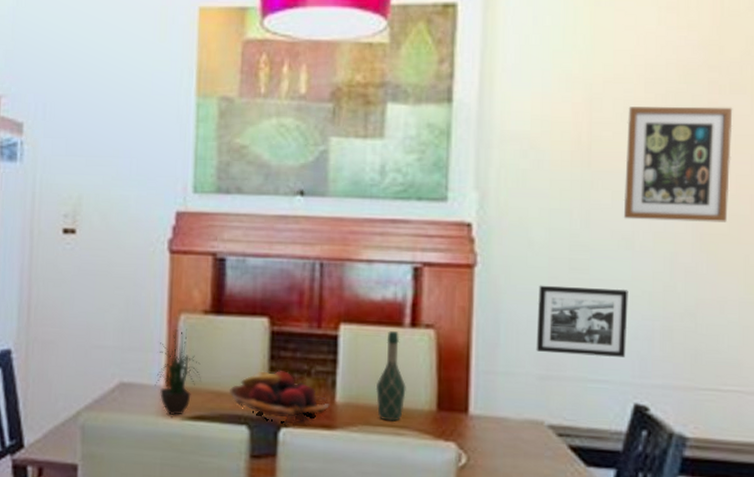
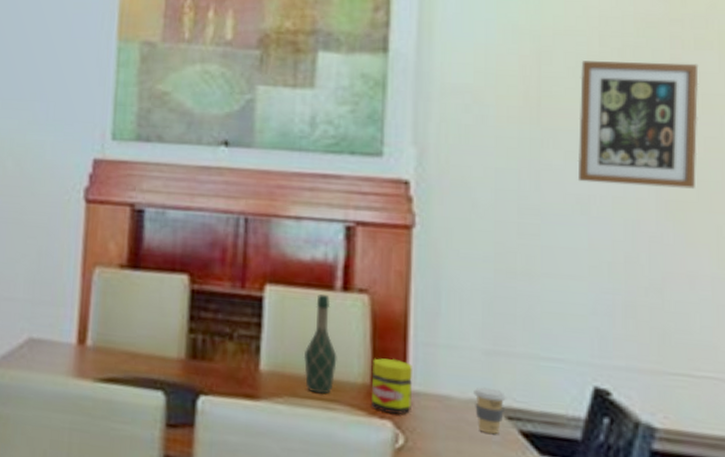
potted plant: present [155,329,201,416] -> none [65,283,115,377]
fruit basket: present [229,371,330,424] -> none [144,332,253,392]
jar: none [437,386,474,437] -> present [372,358,412,415]
coffee cup: none [528,408,558,450] -> present [474,387,507,435]
picture frame: present [536,285,628,357] -> none [482,250,585,334]

